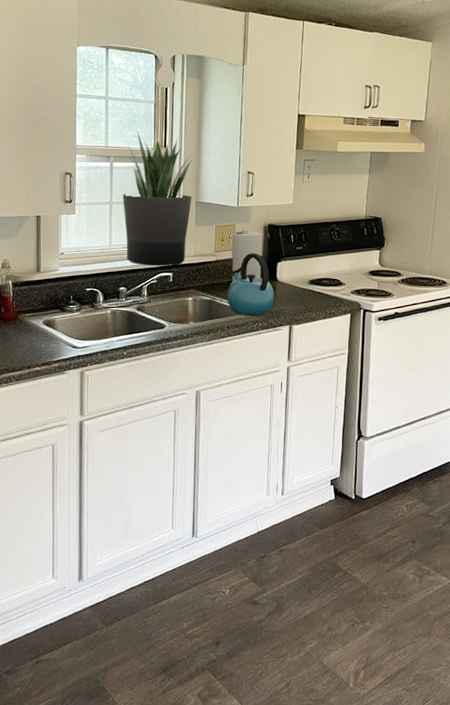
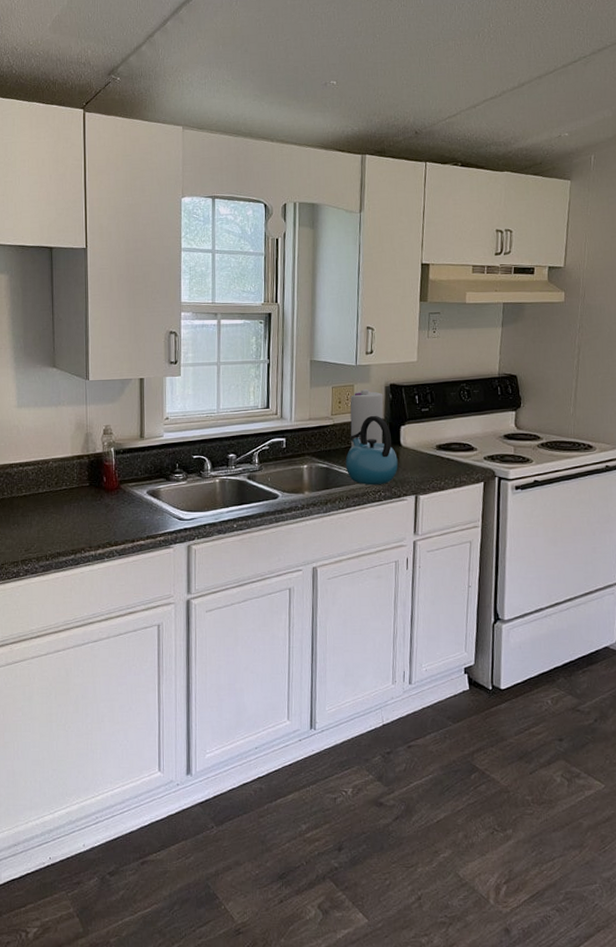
planter: present [123,131,193,267] -> none [231,285,306,432]

